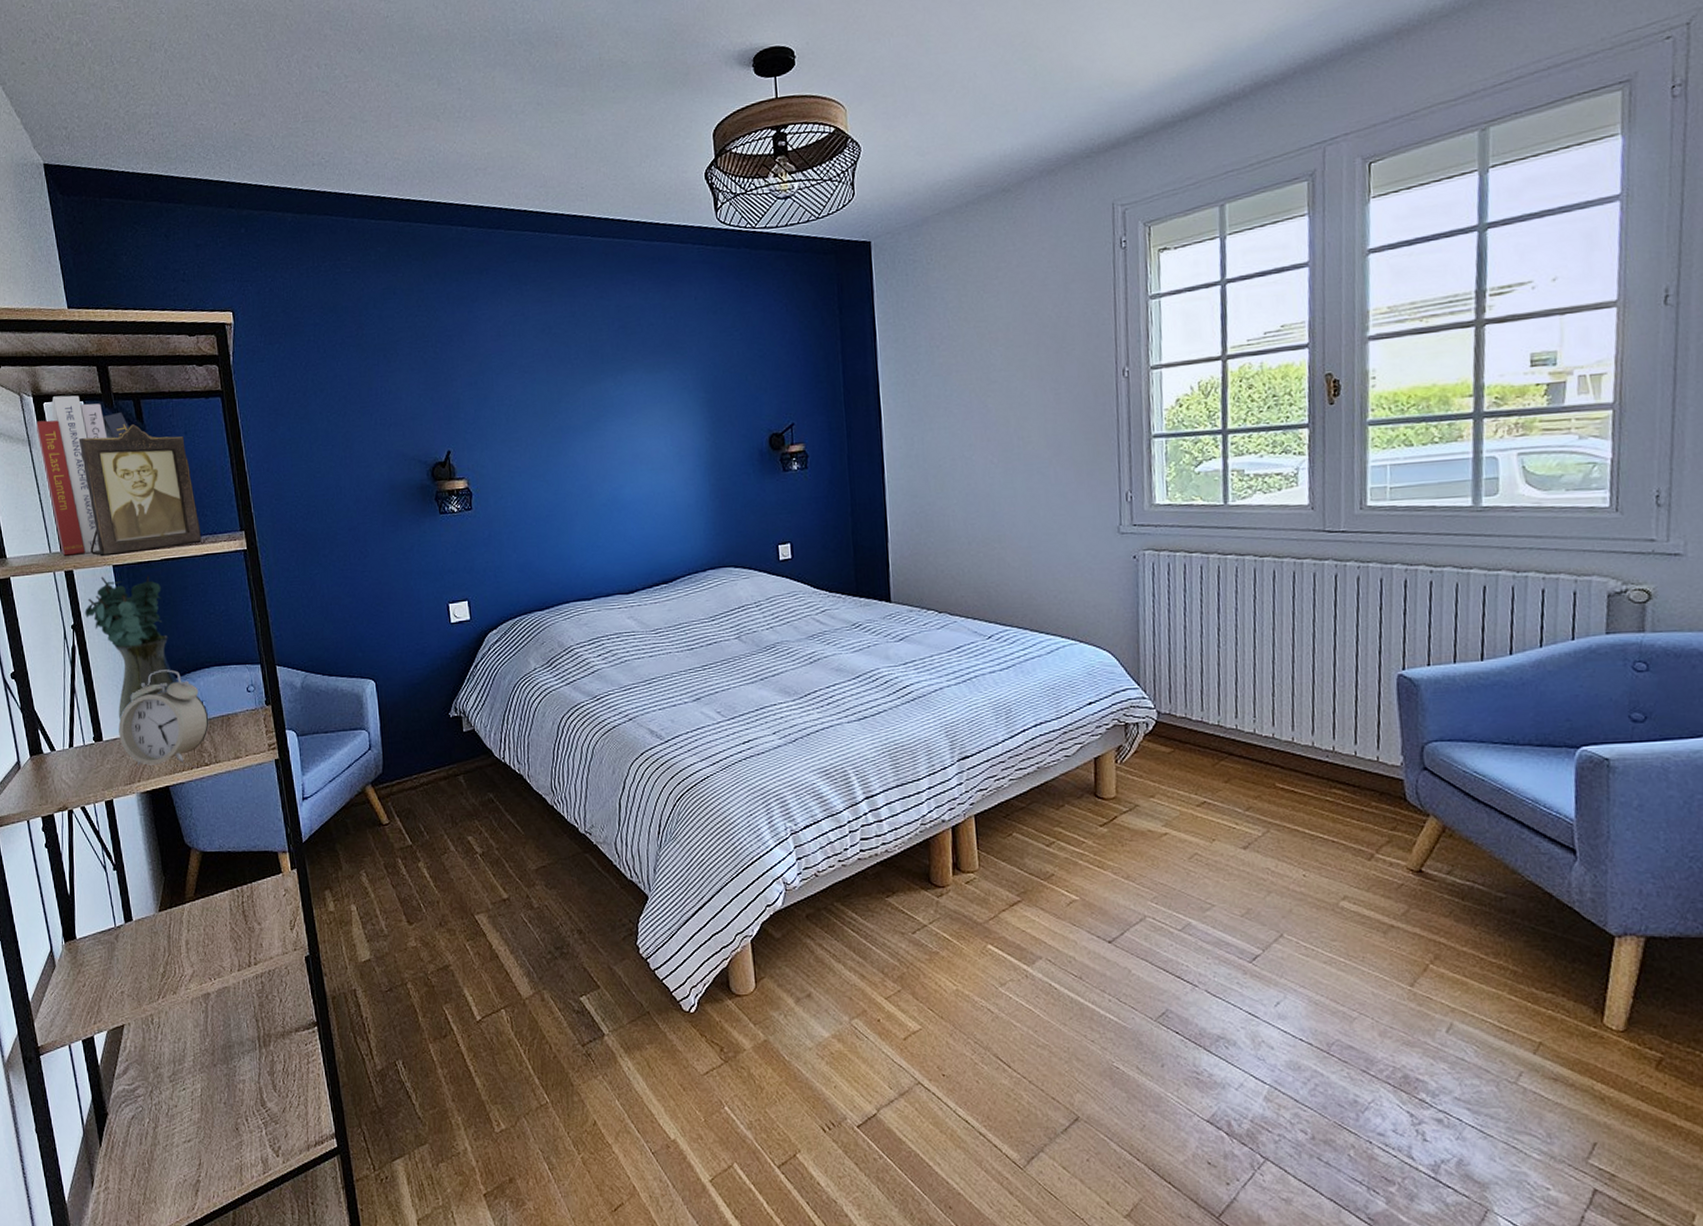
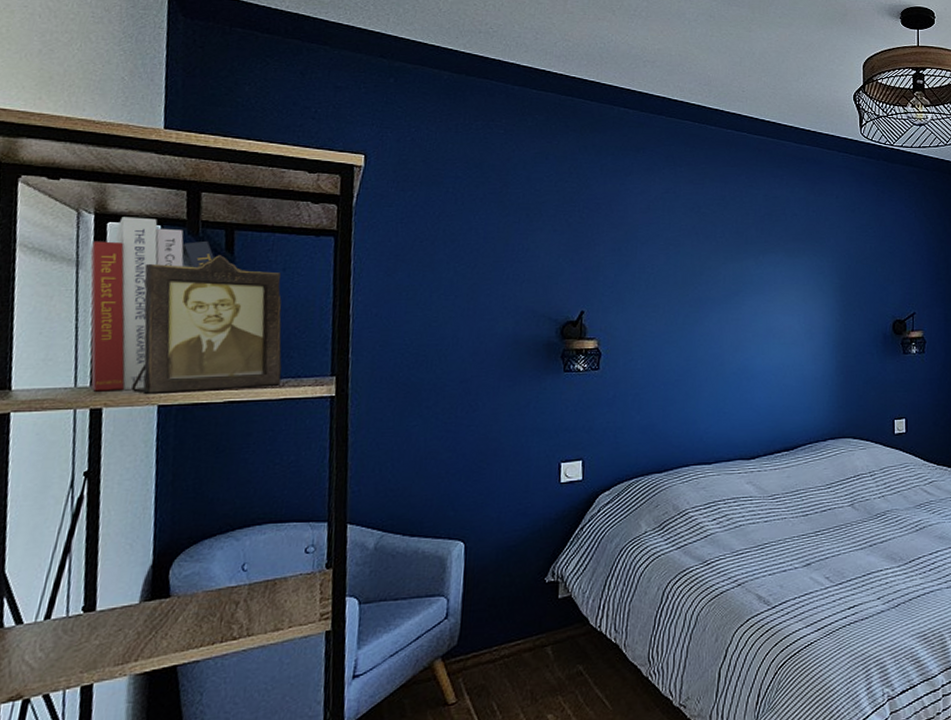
vase: present [85,575,179,721] -> none [106,417,217,587]
alarm clock: present [118,669,209,766] -> none [119,526,249,641]

